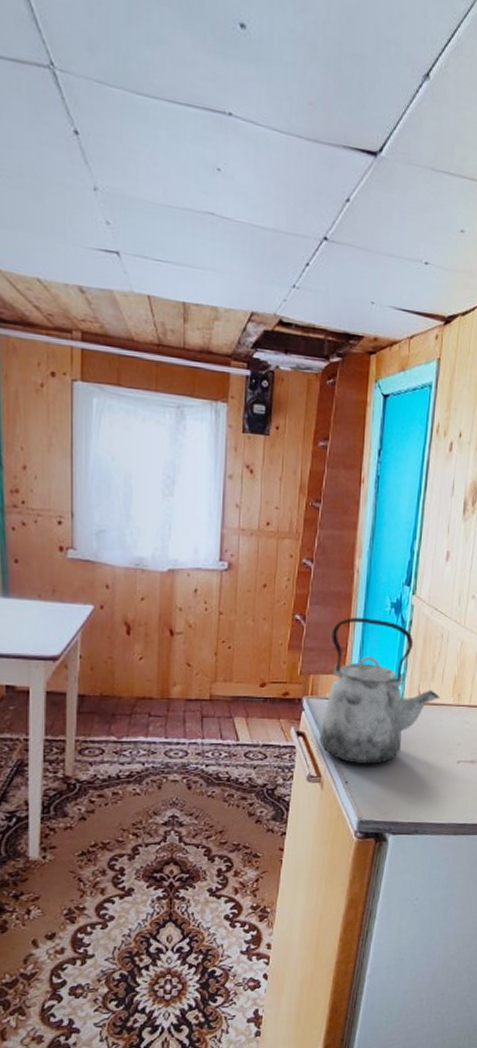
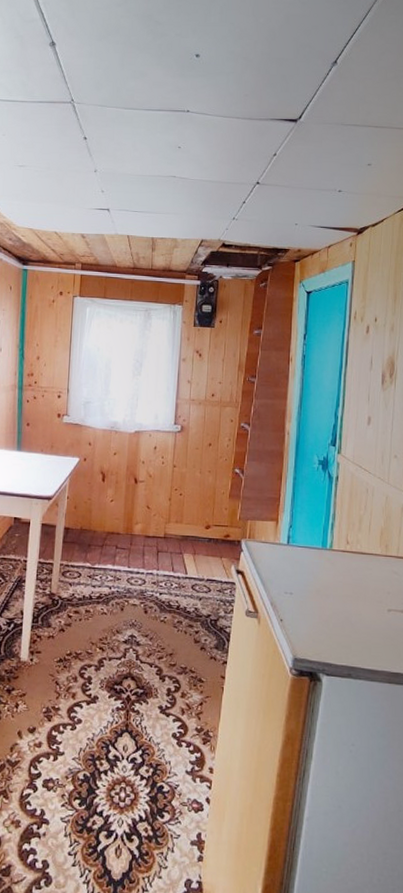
kettle: present [319,617,440,765] -> none [256,472,368,606]

